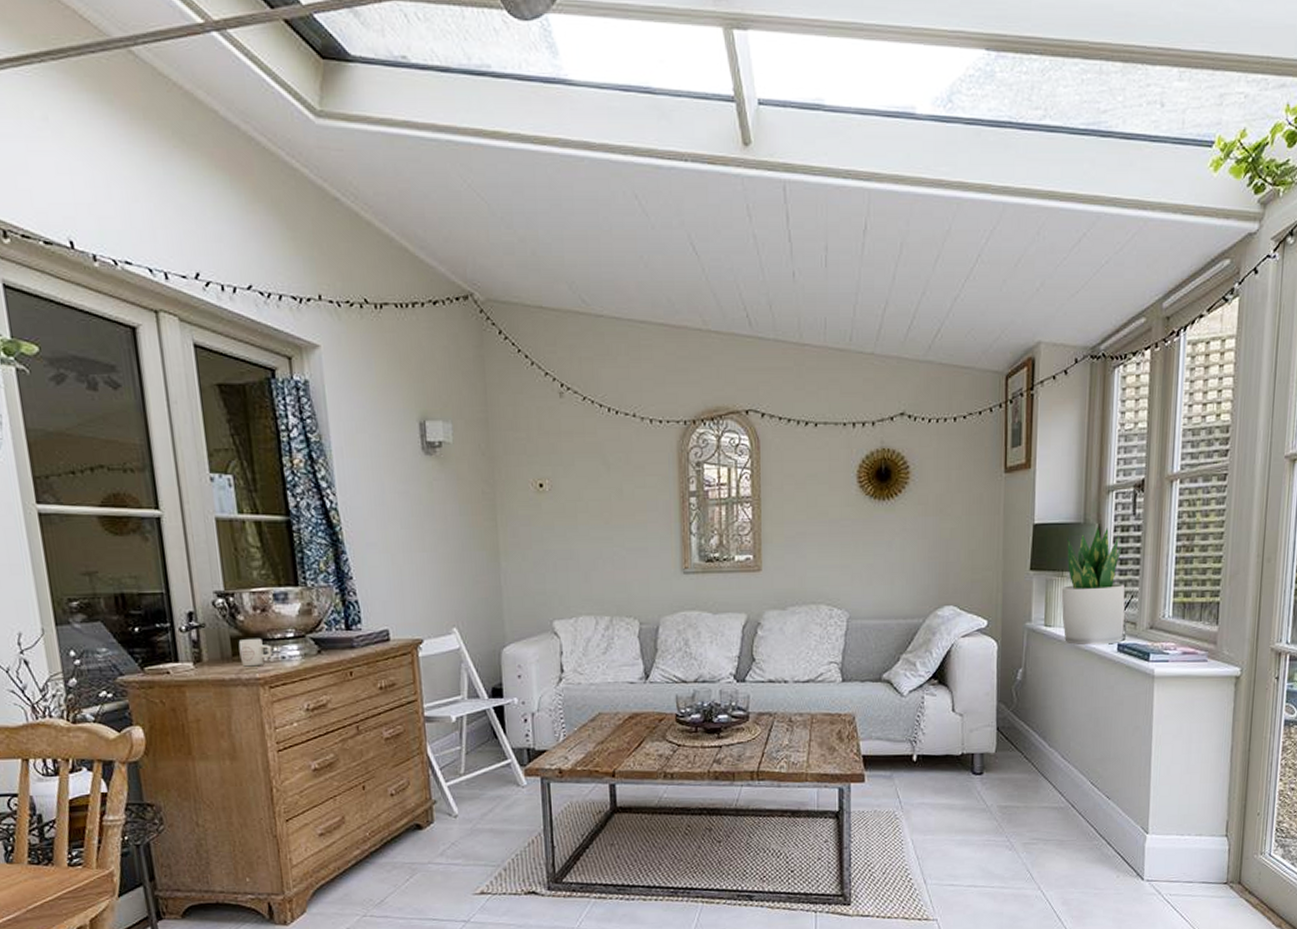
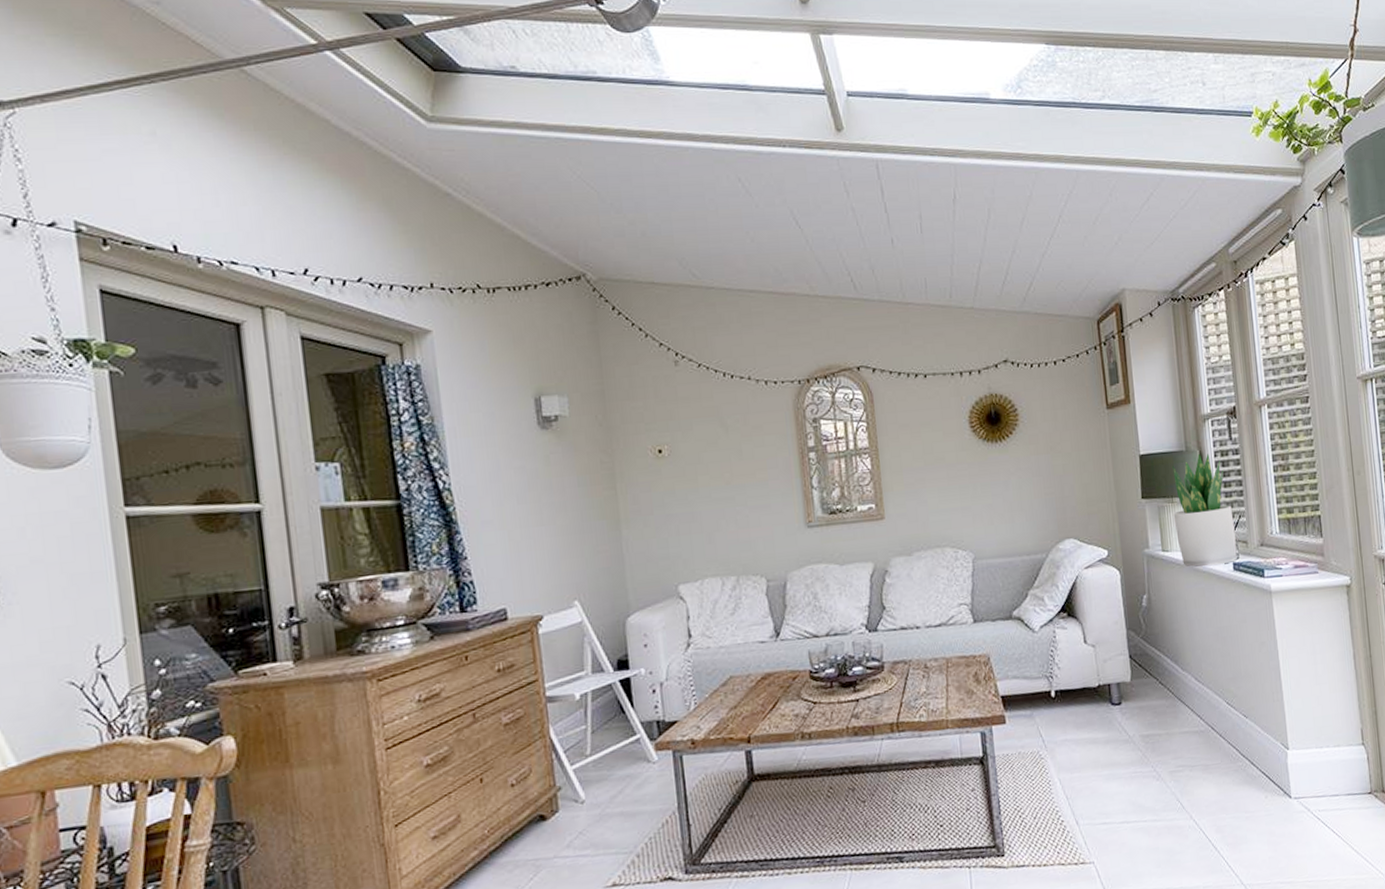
mug: present [238,638,273,667] -> none [343,628,381,661]

